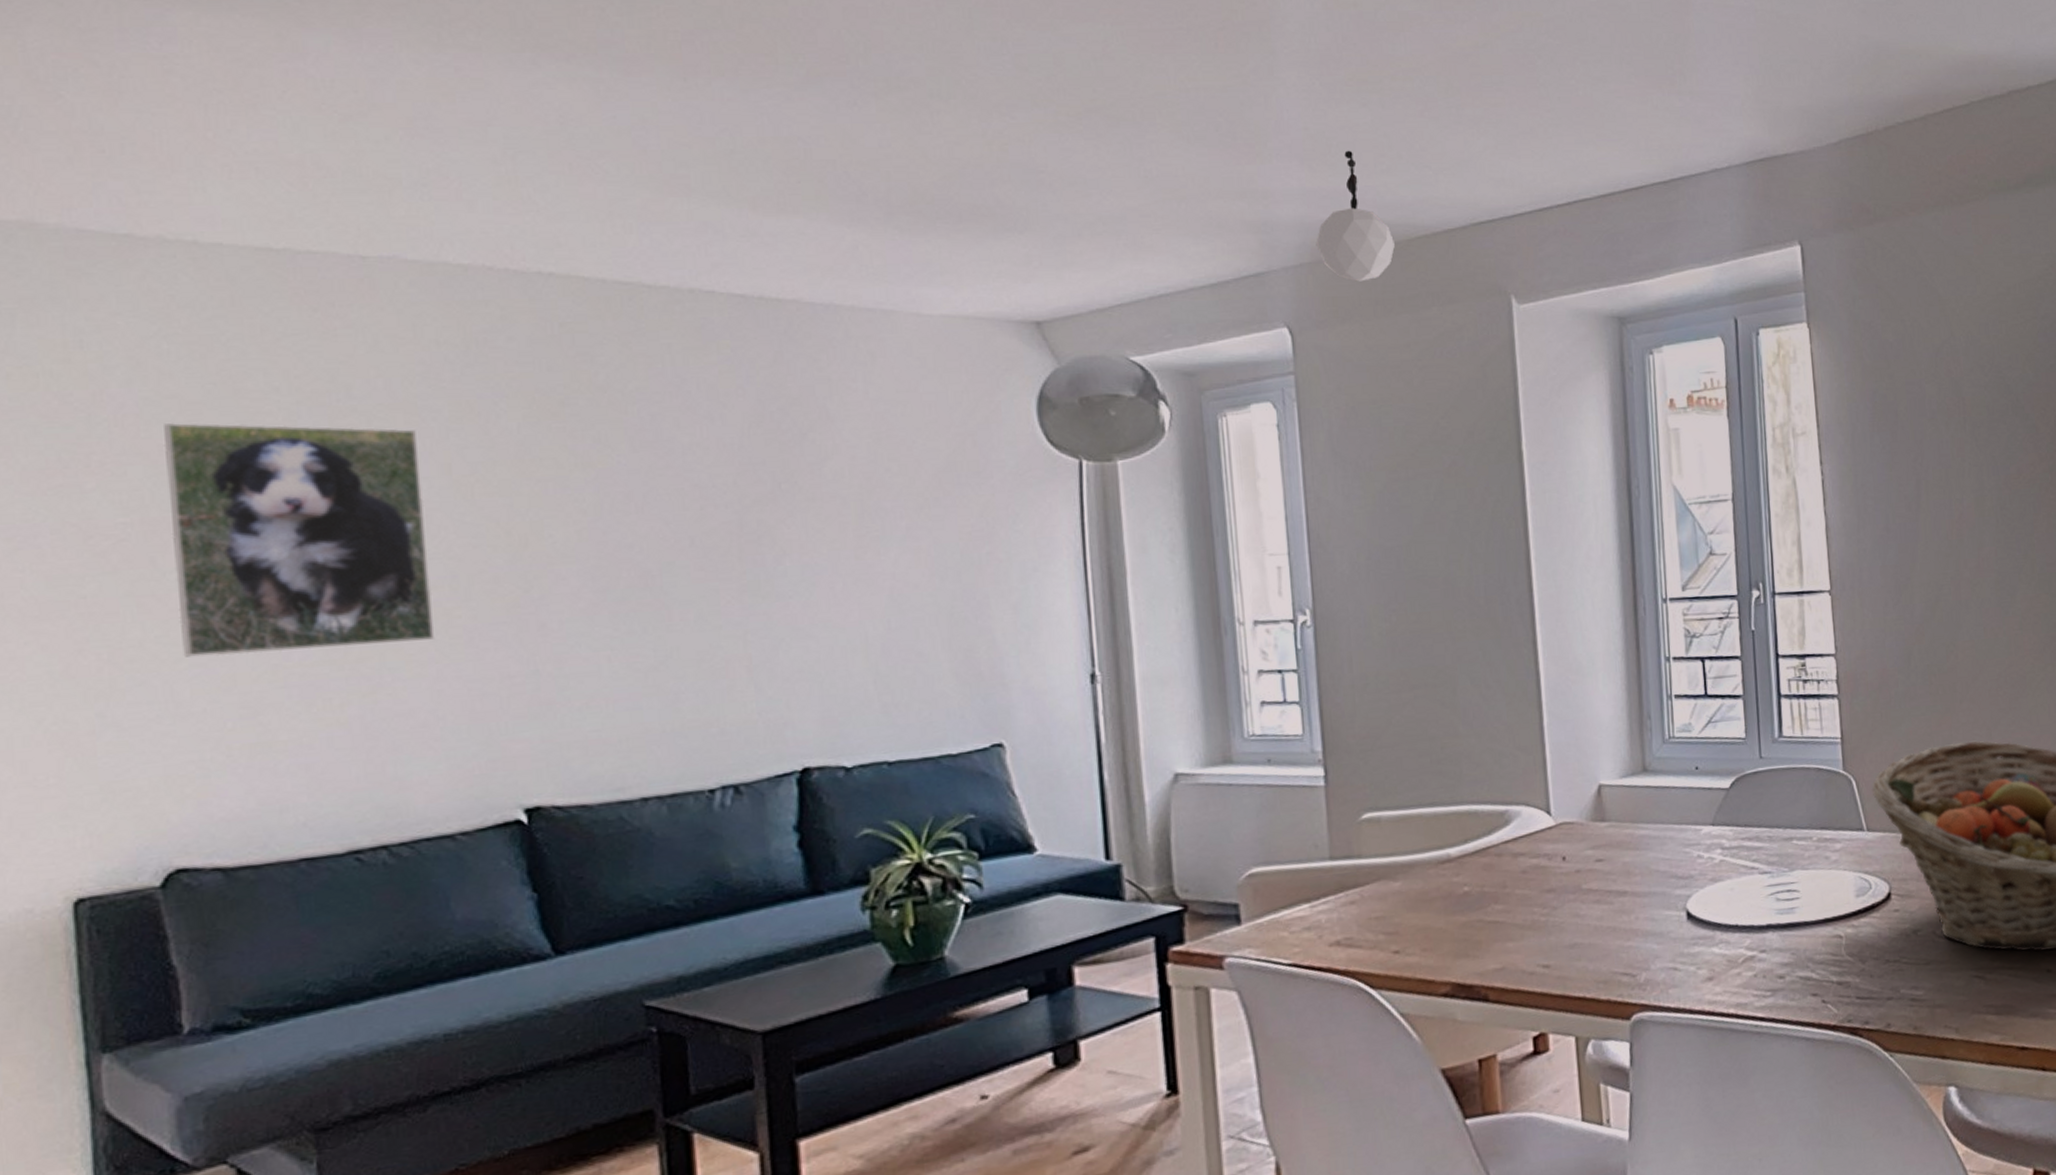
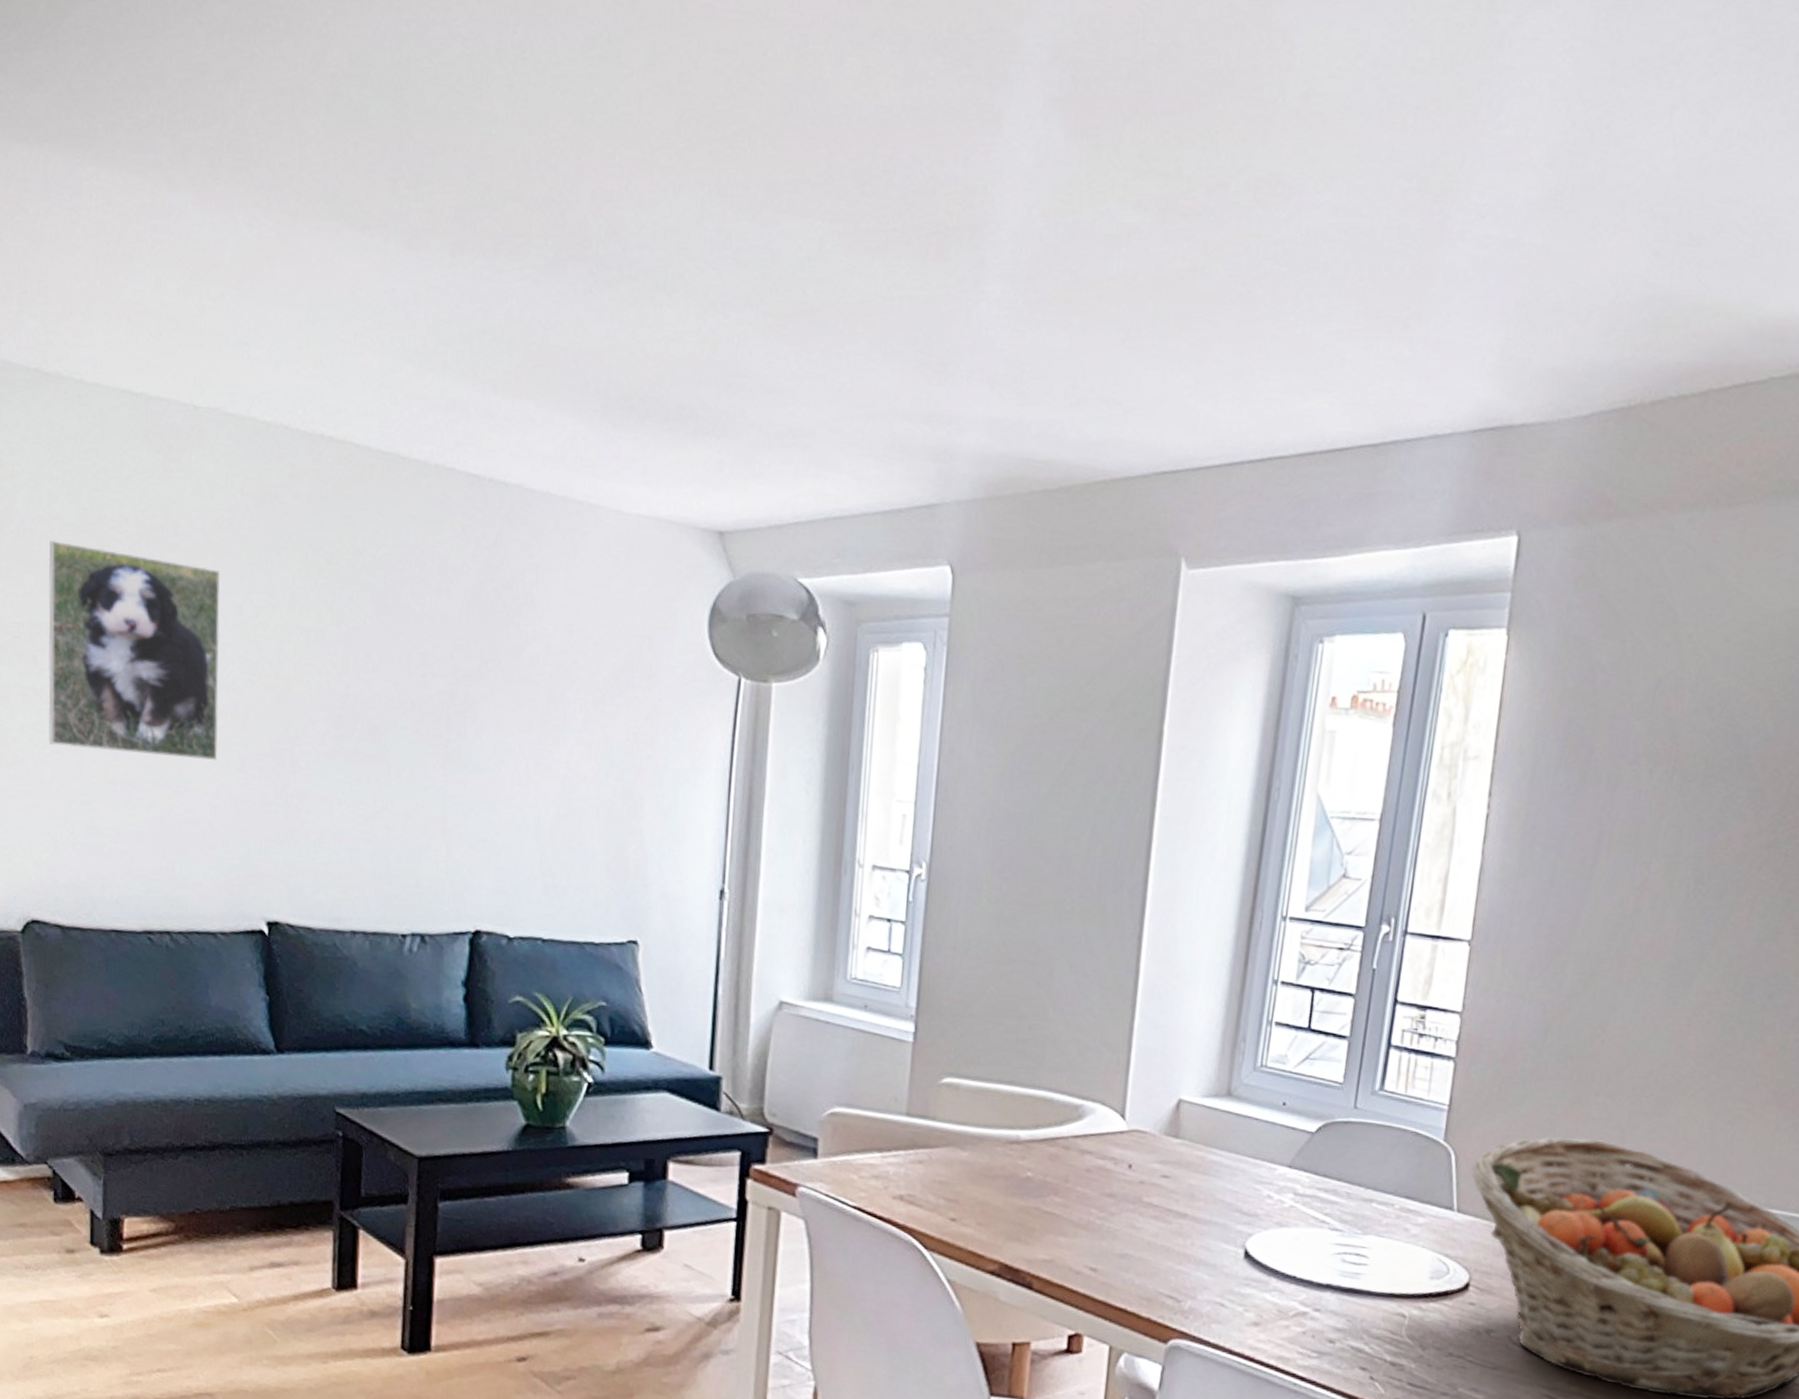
pendant lamp: present [1316,150,1395,282] -> none [991,378,1071,525]

